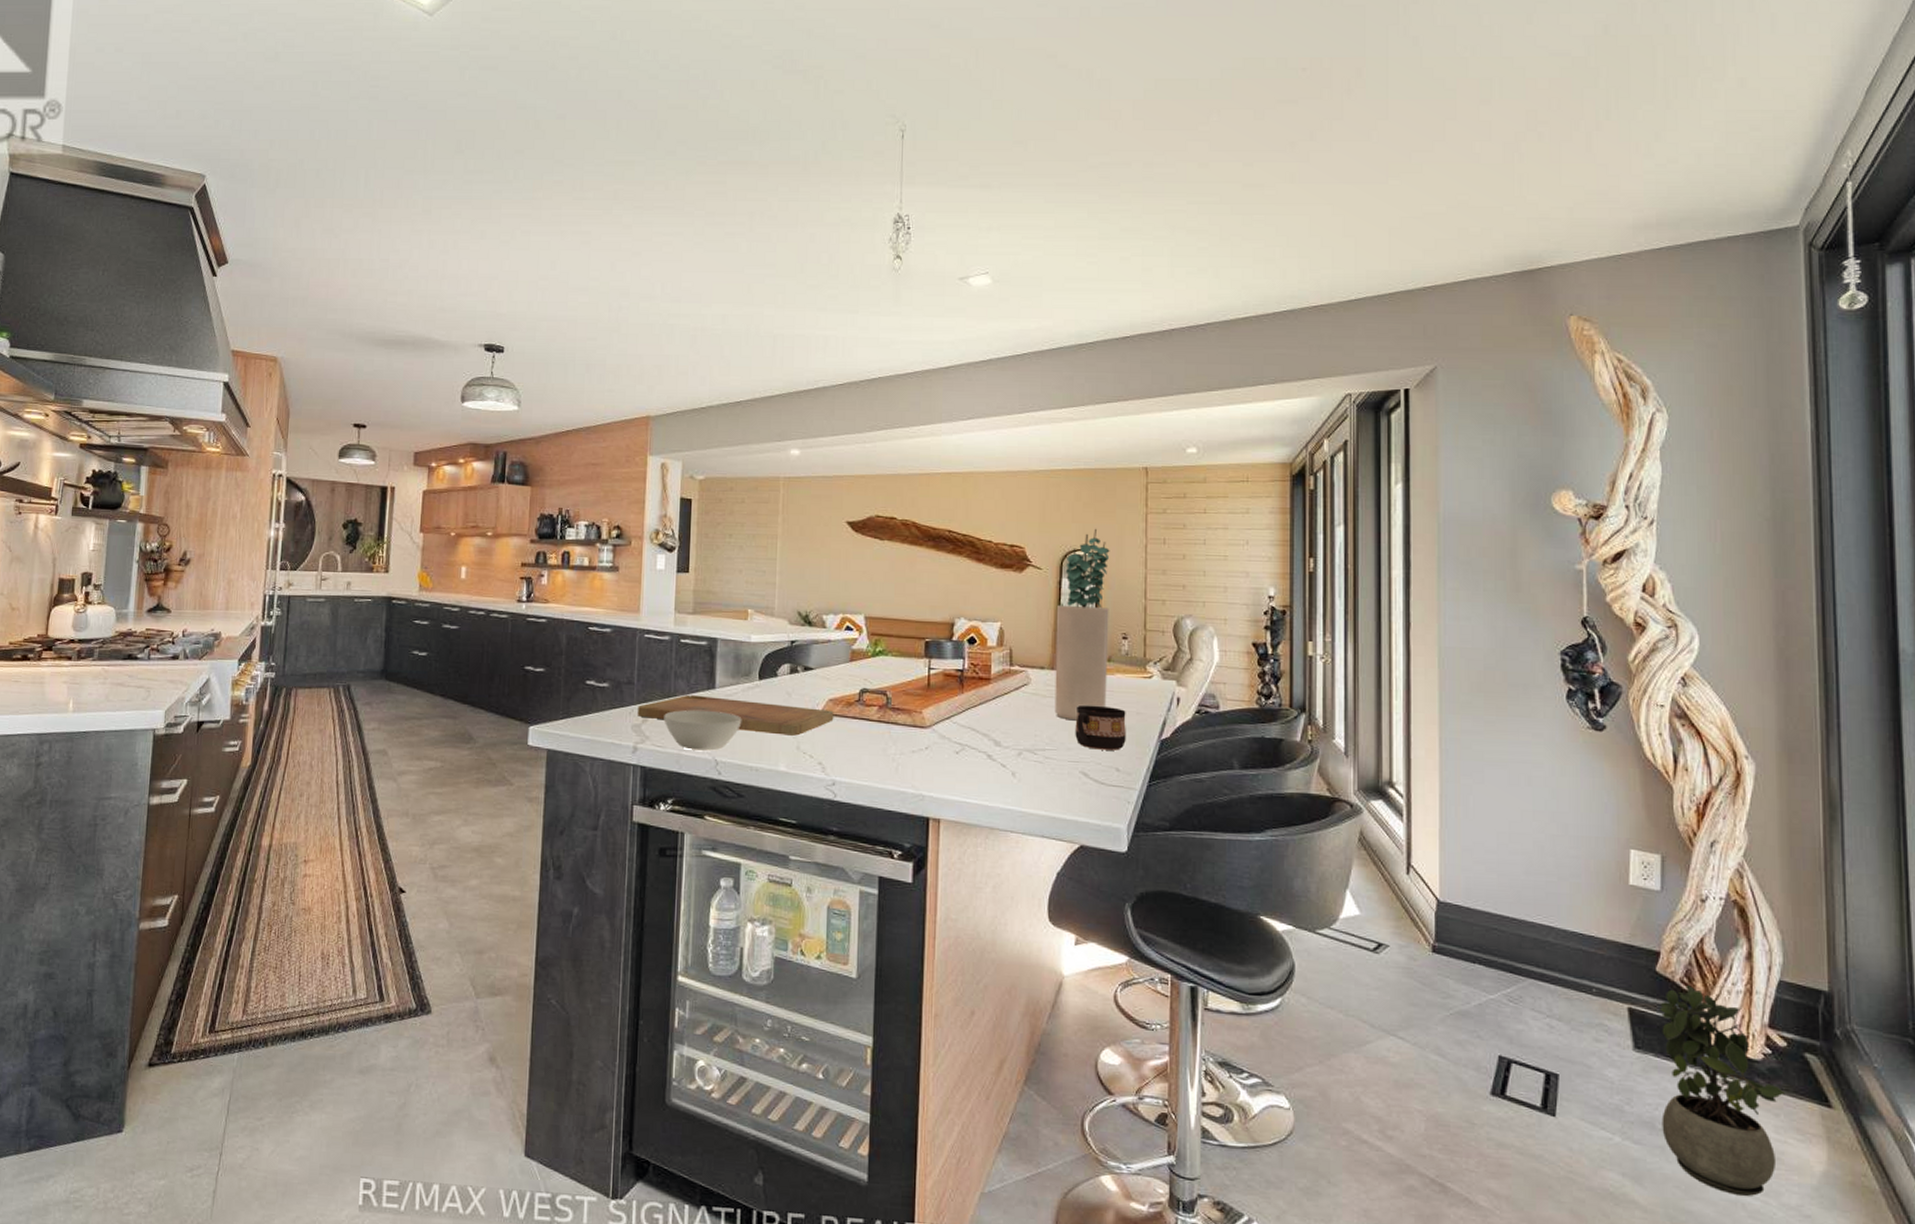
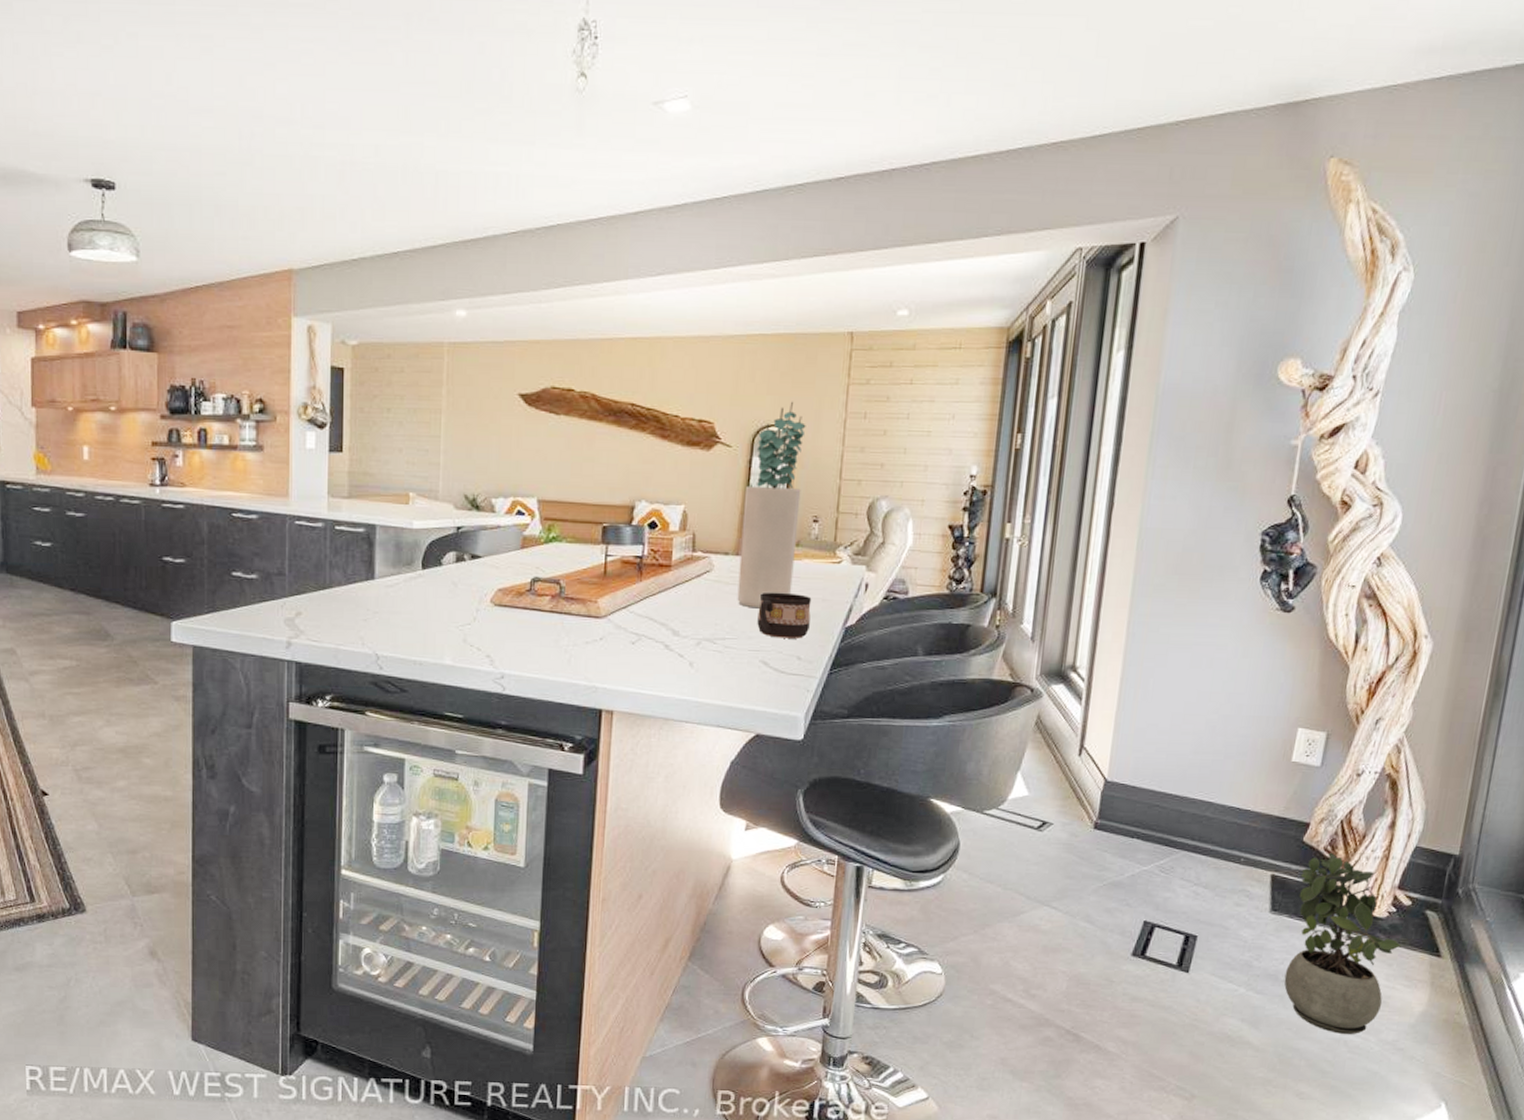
cutting board: present [637,694,834,736] -> none [290,585,503,628]
soup bowl: present [664,710,742,751] -> none [319,602,404,645]

